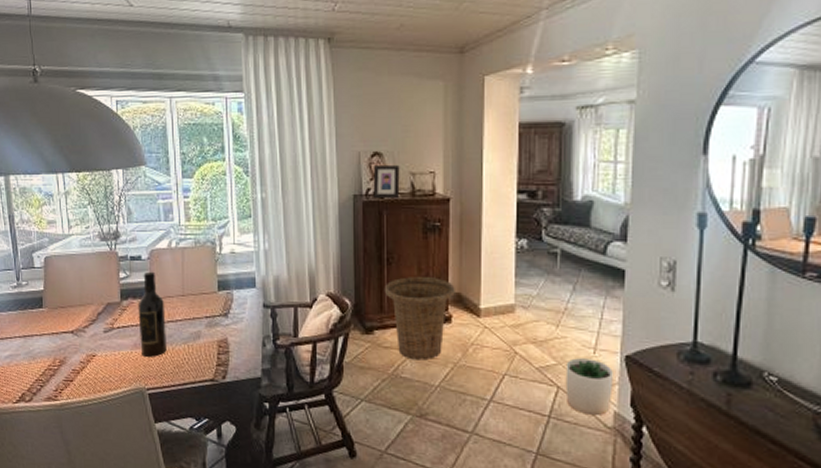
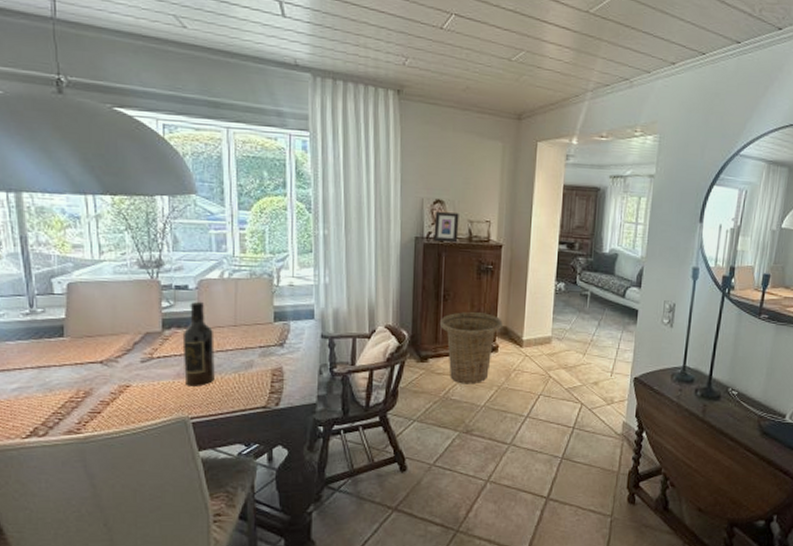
planter: present [565,358,613,417] -> none [587,380,624,426]

